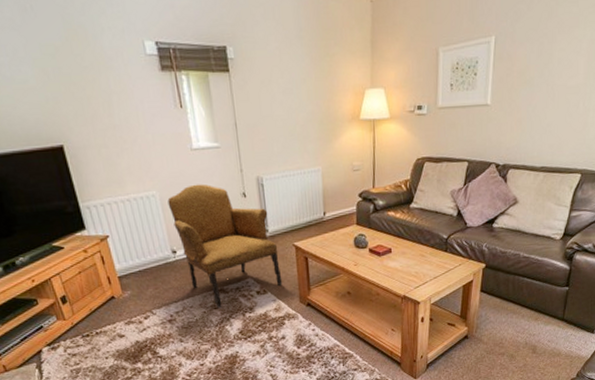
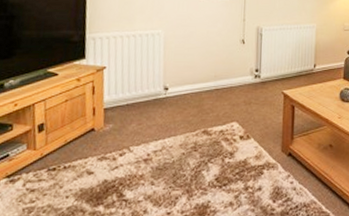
armchair: present [167,184,283,308] -> none [170,28,267,150]

